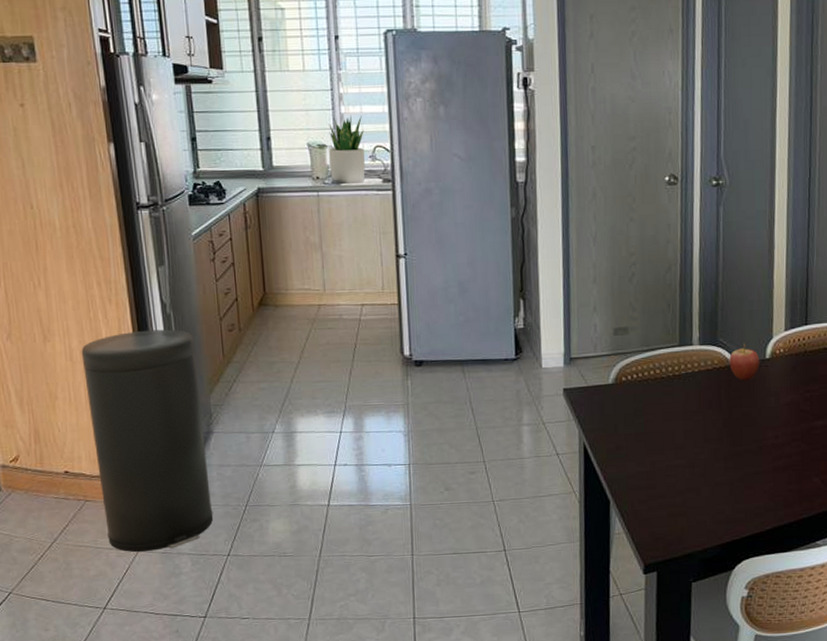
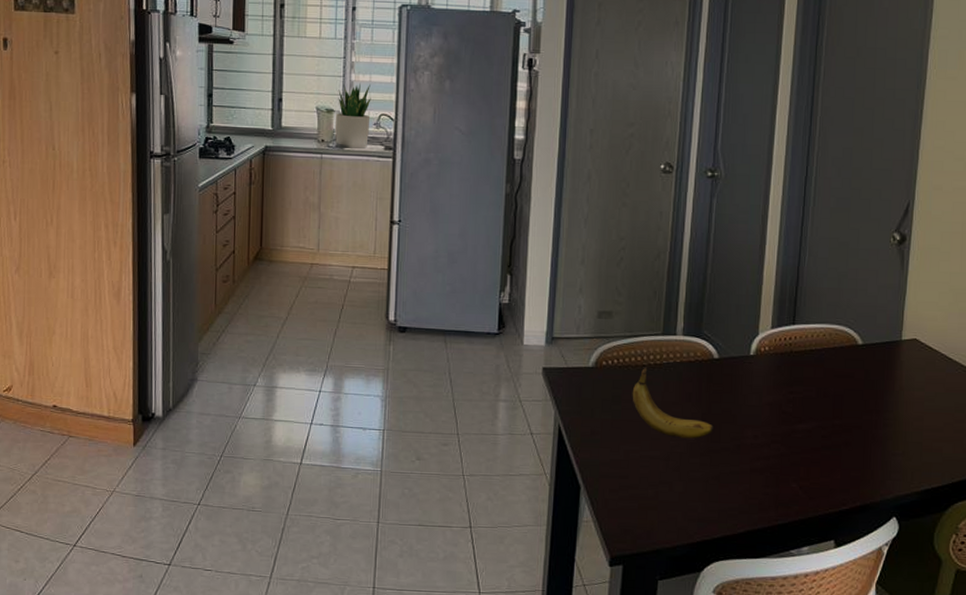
pedal bin: present [81,329,213,552] -> none [82,274,189,492]
fruit: none [653,379,735,445] -> present [632,367,713,439]
fruit: present [729,342,760,381] -> none [712,336,744,376]

